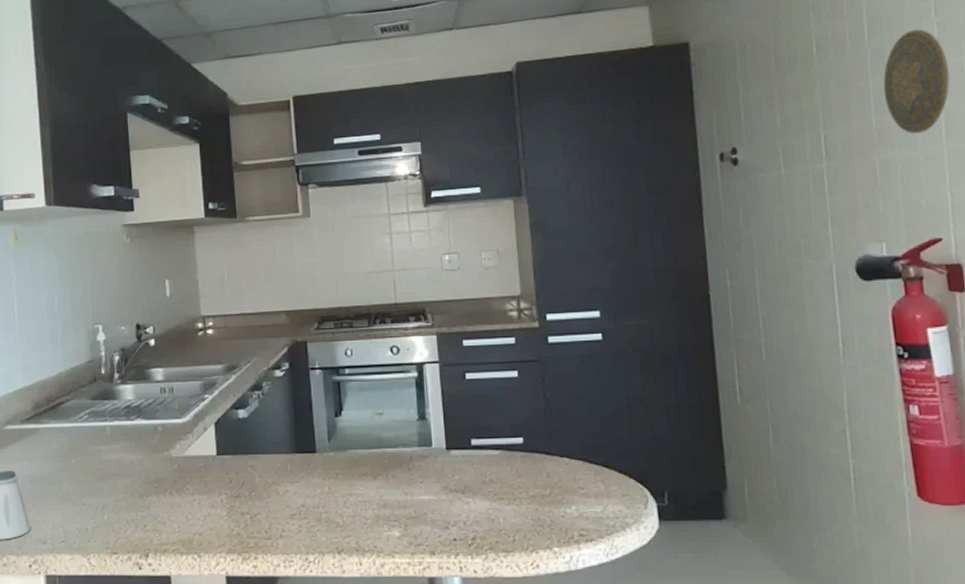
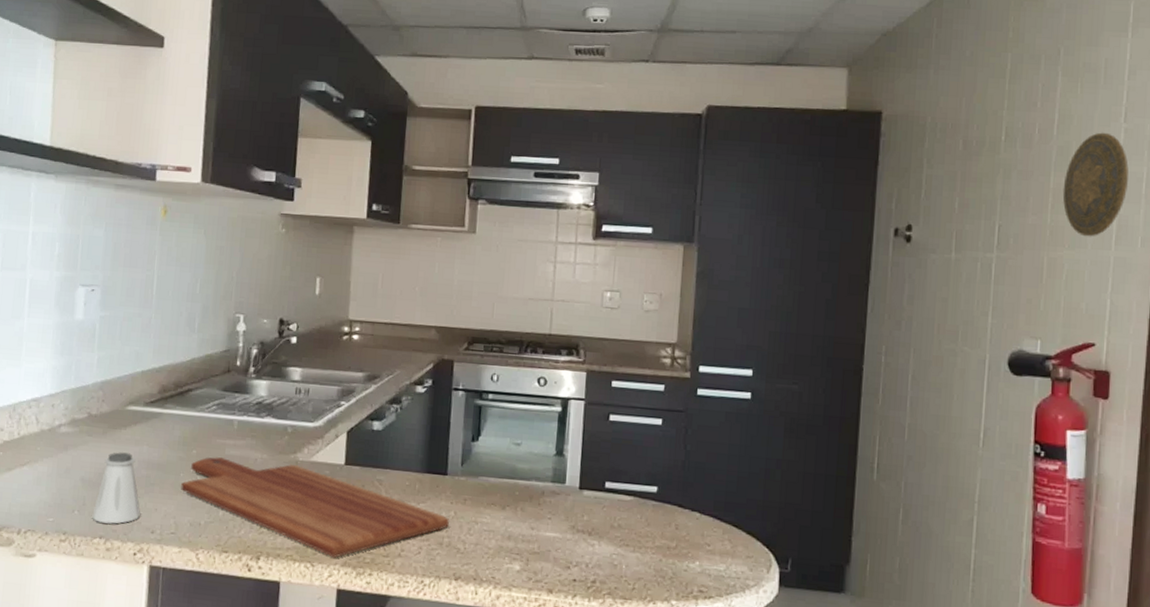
cutting board: none [65,462,325,546] -> present [181,457,449,558]

